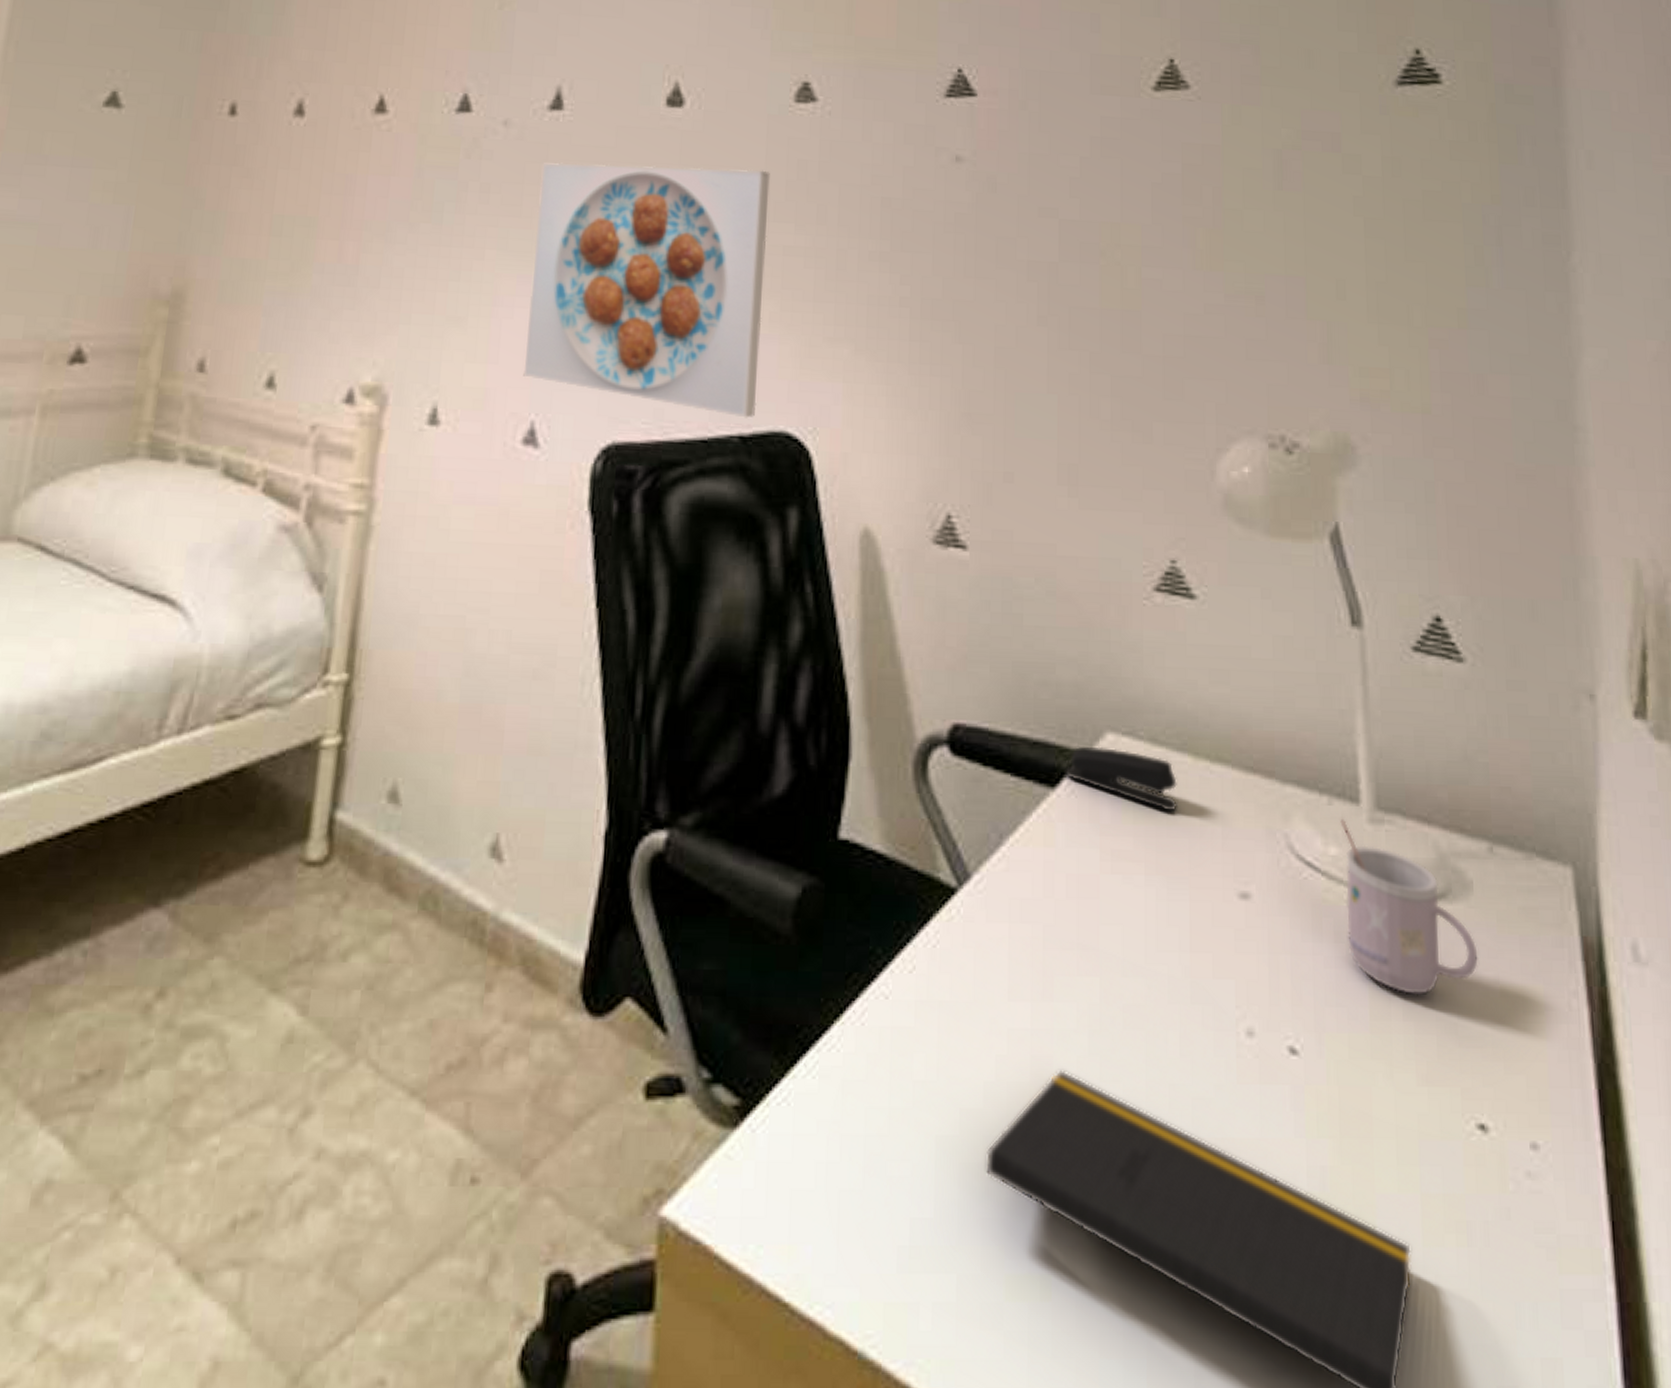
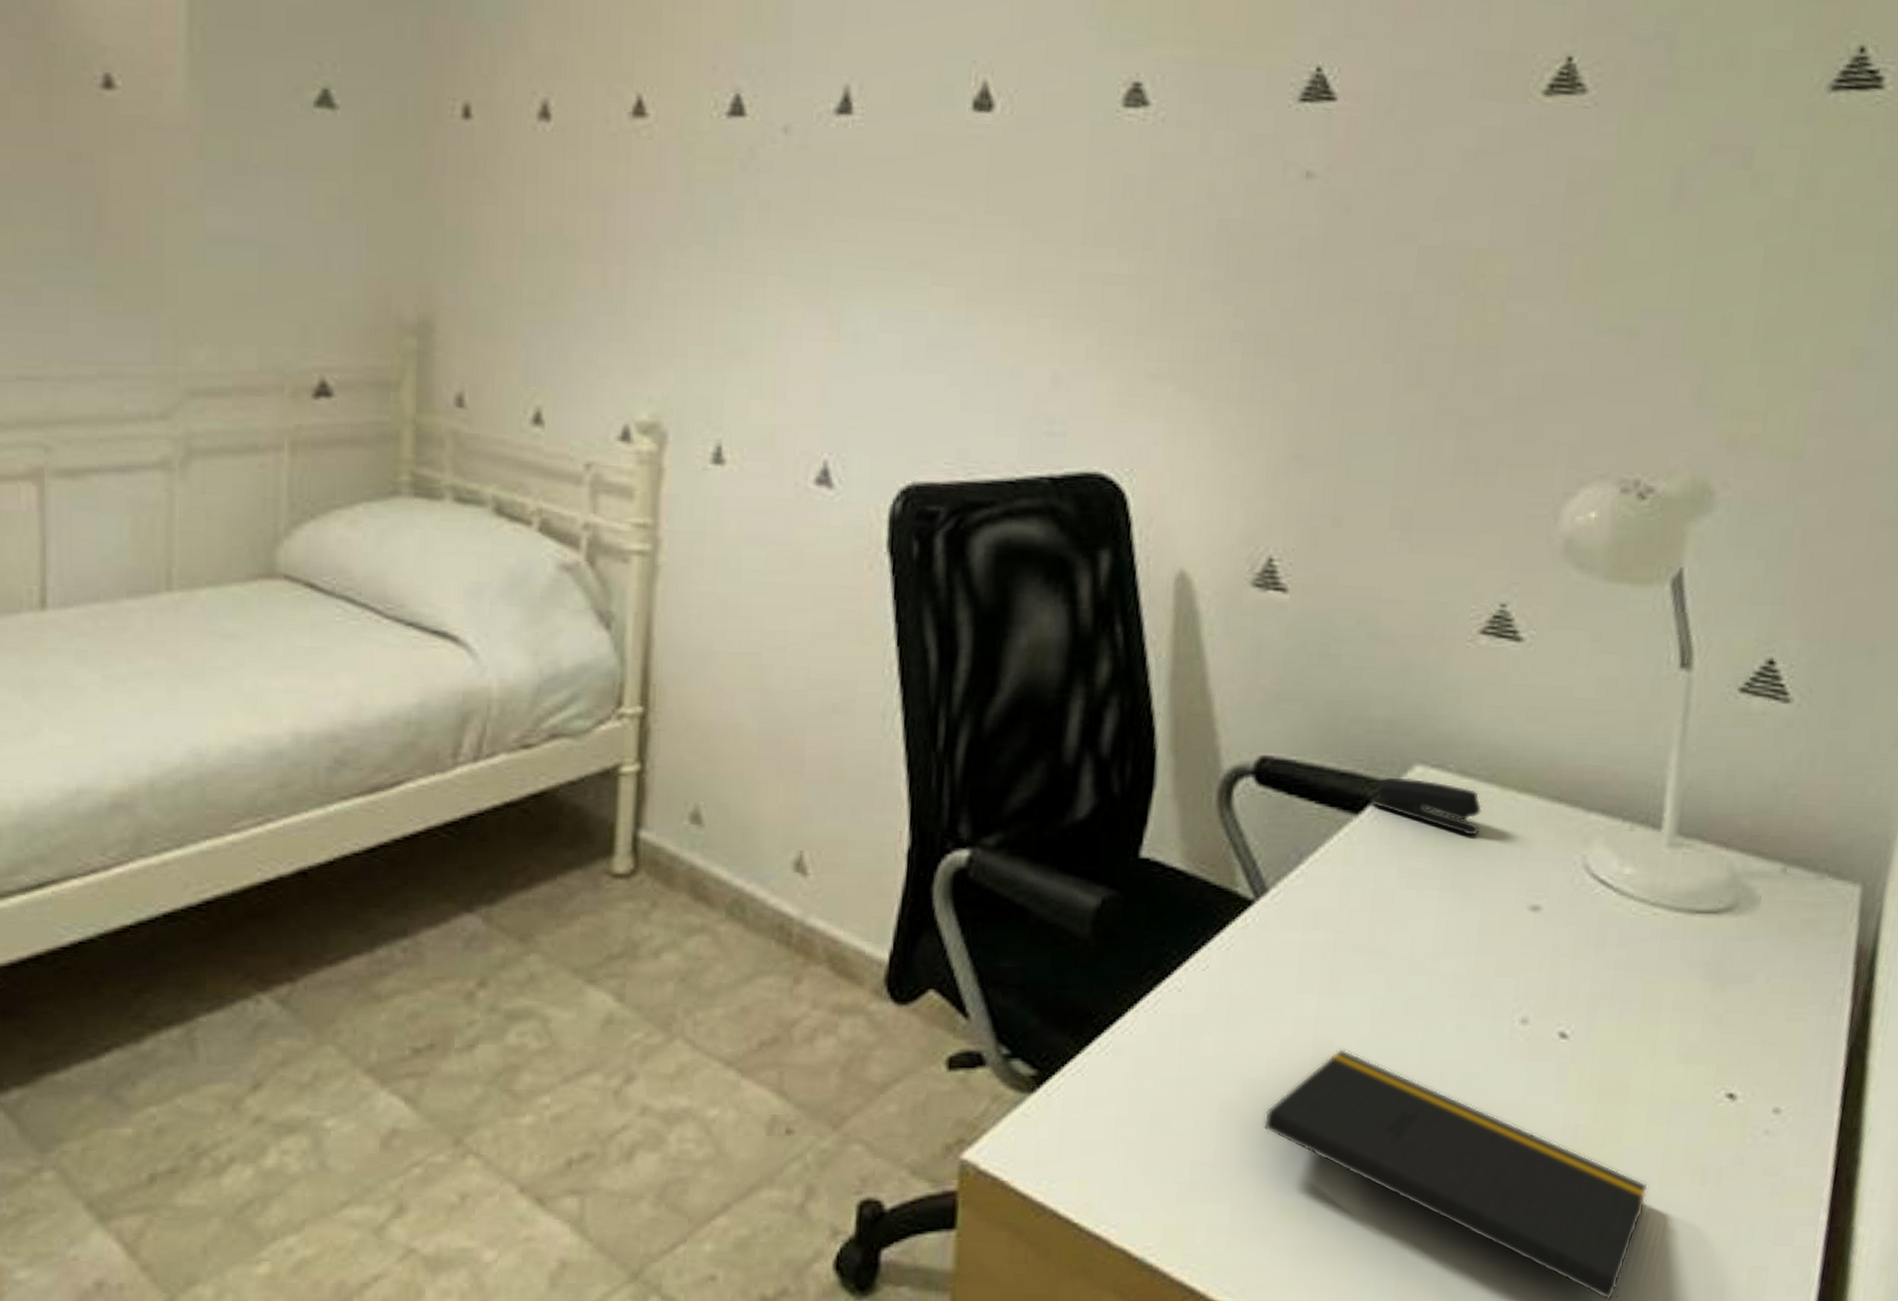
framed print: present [523,162,770,418] -> none [814,176,1092,459]
mug: present [1340,818,1478,995] -> none [1630,842,1754,991]

